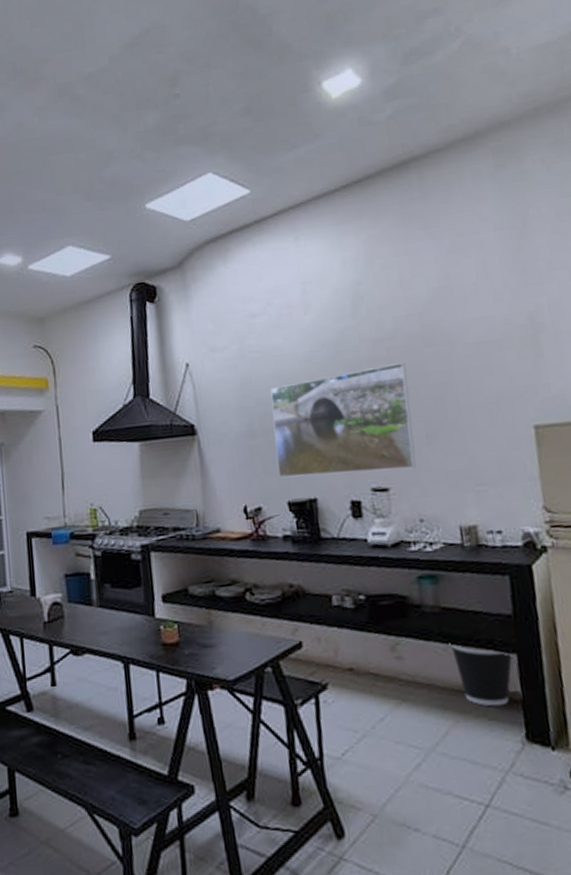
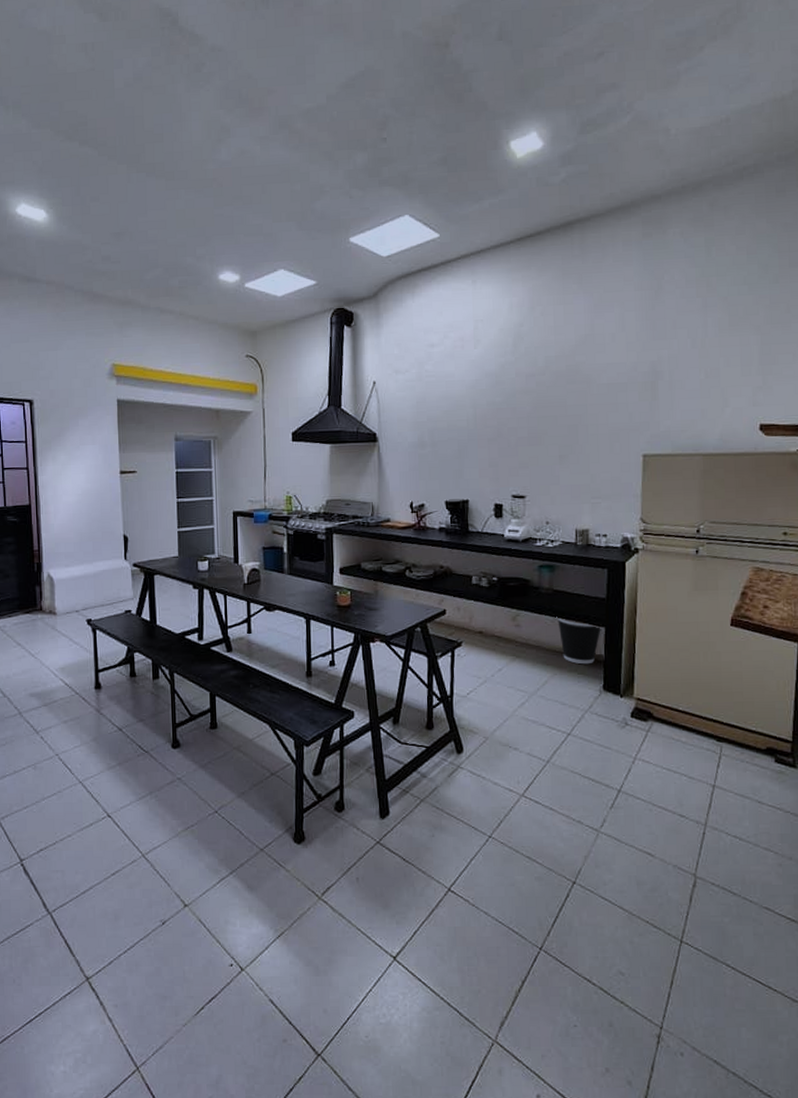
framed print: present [270,363,416,478] -> none [439,396,551,482]

